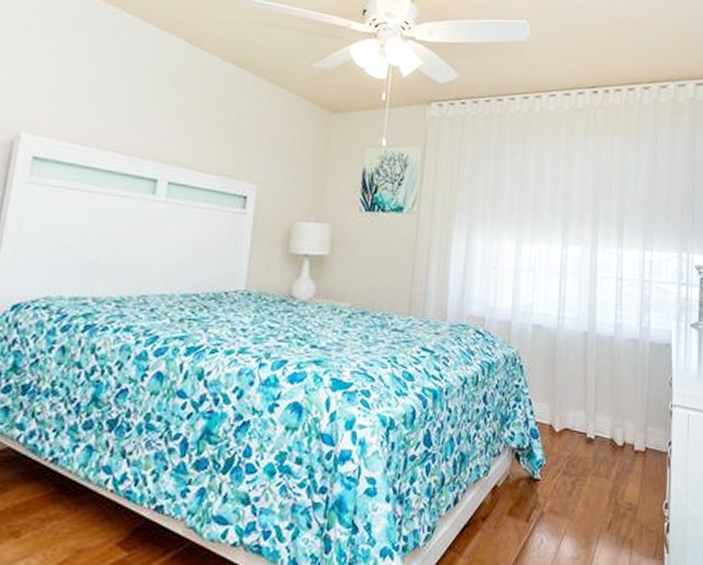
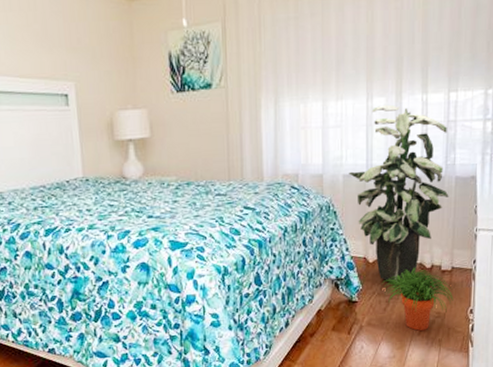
indoor plant: none [539,254,643,461] -> present [349,104,449,283]
potted plant: none [567,444,647,525] -> present [381,268,453,331]

